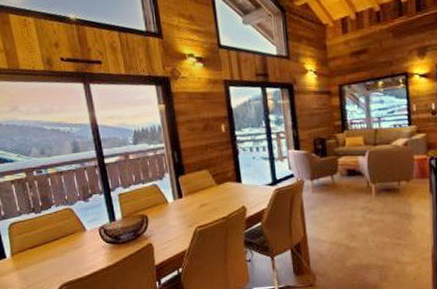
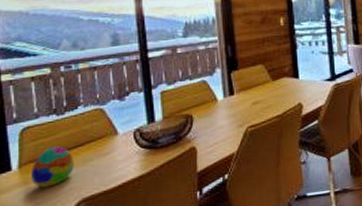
decorative egg: none [21,239,54,273] -> present [31,146,74,188]

